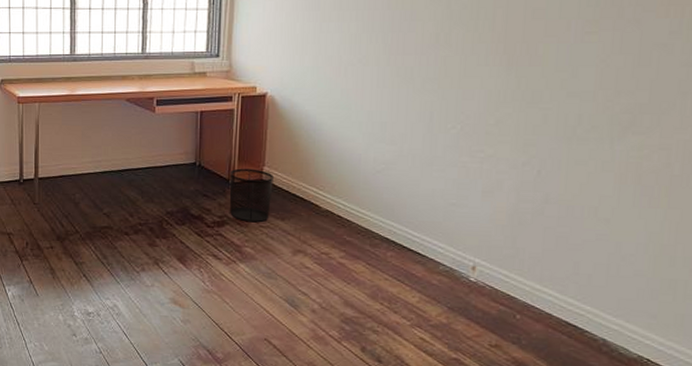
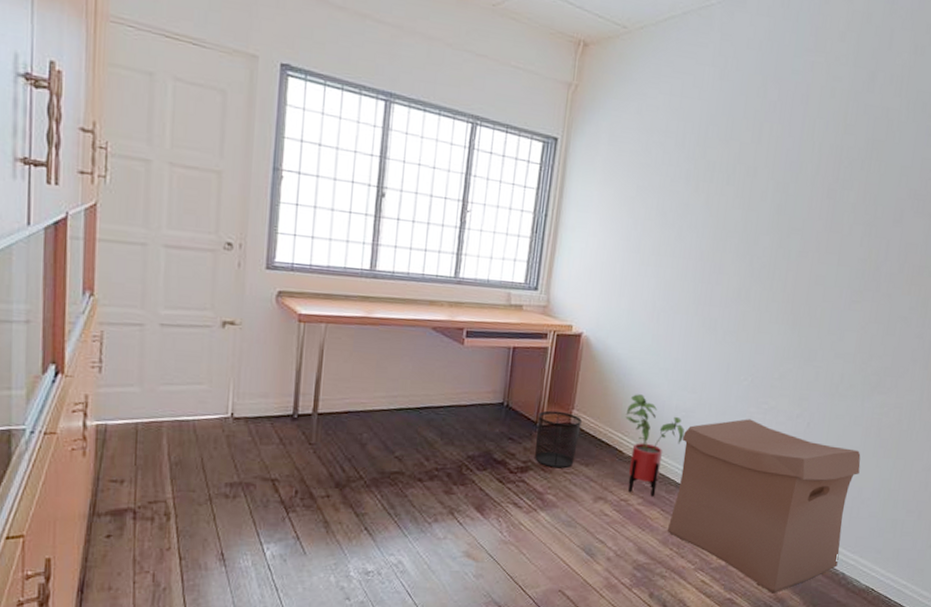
house plant: none [319,149,385,250] -> present [625,394,684,497]
cardboard box: none [375,169,616,357] -> present [667,419,861,594]

